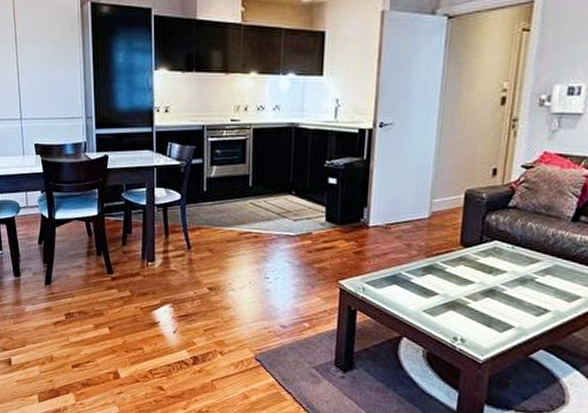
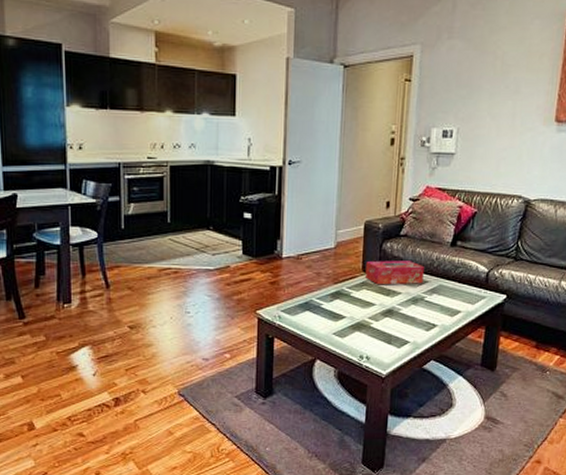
tissue box: none [464,234,537,263] -> present [365,260,424,285]

